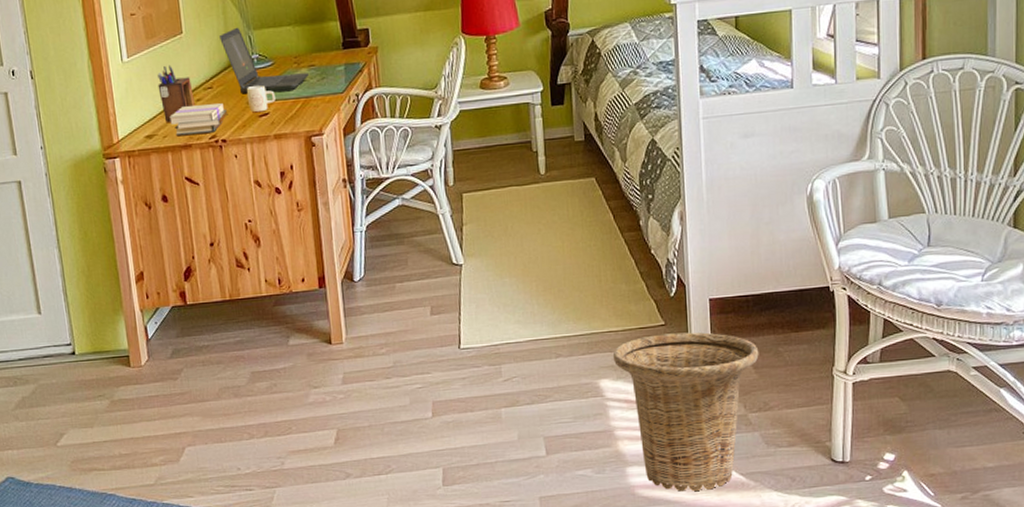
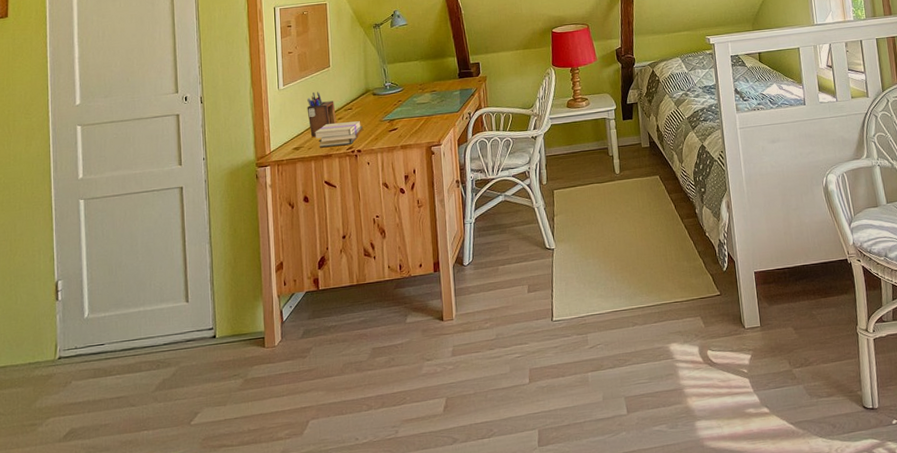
laptop computer: present [220,27,310,95] -> none [360,62,432,114]
mug: present [246,85,276,113] -> none [379,107,403,128]
basket: present [612,332,759,492] -> none [679,300,798,442]

